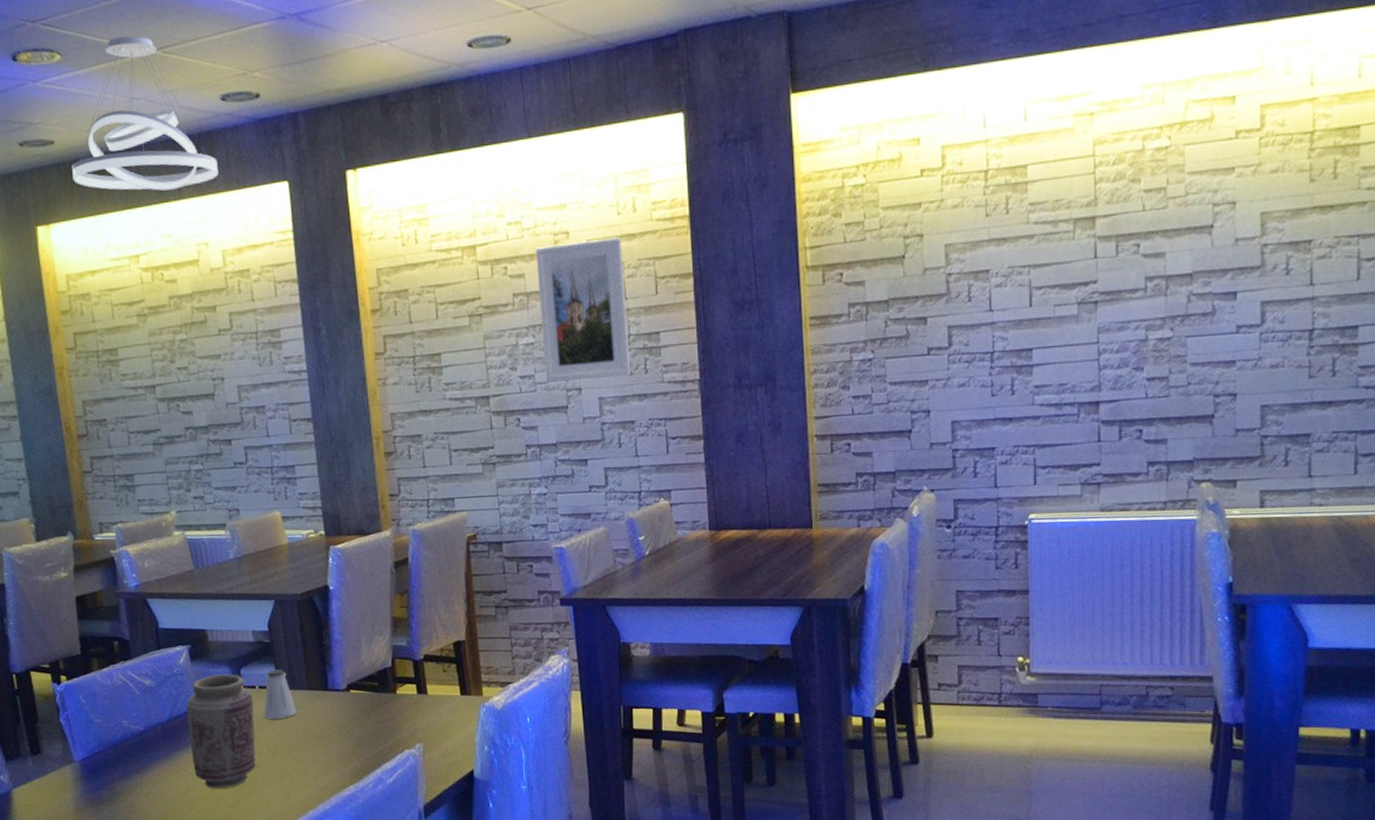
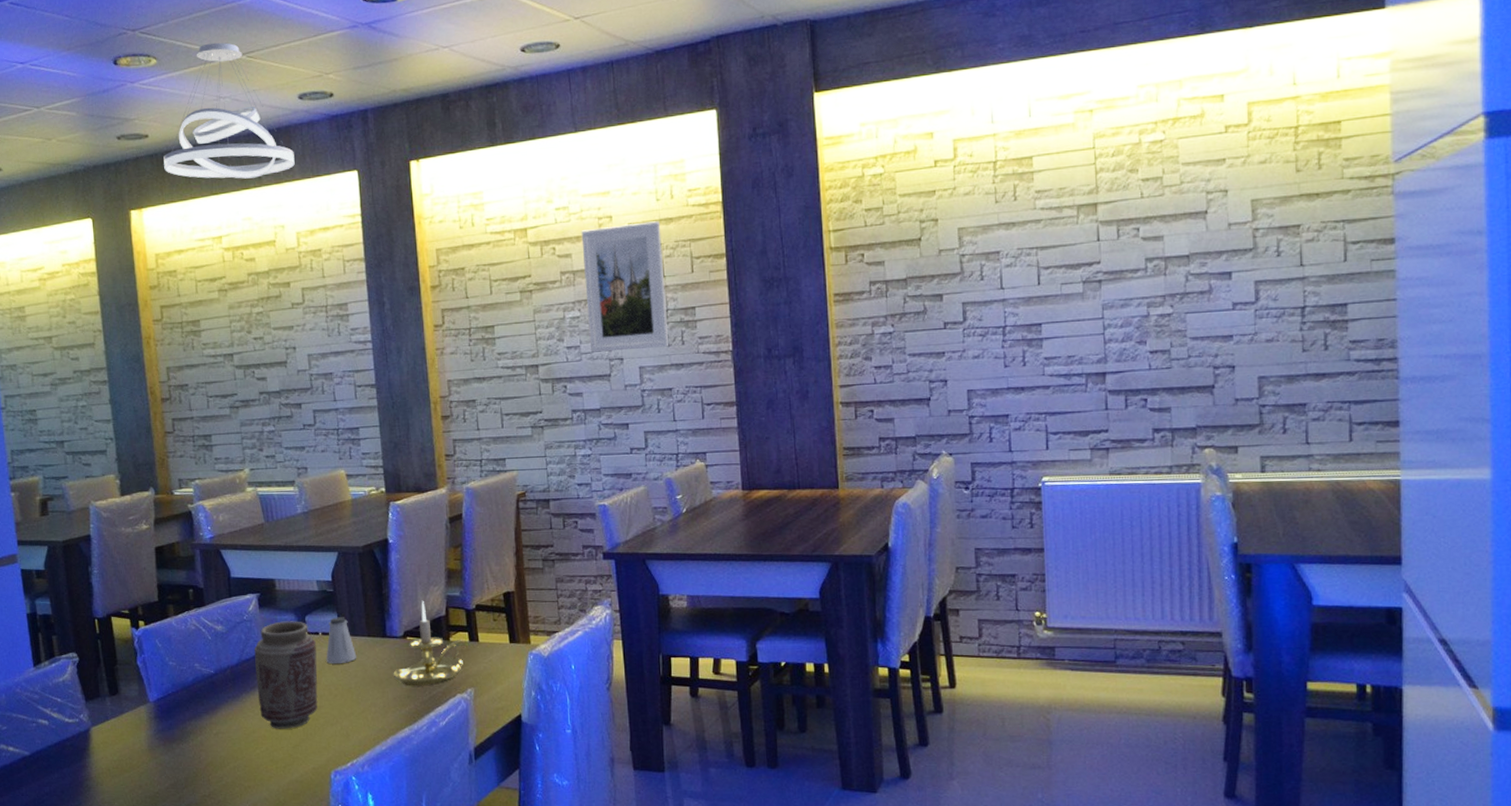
candle holder: none [336,651,411,741] -> present [393,600,463,685]

